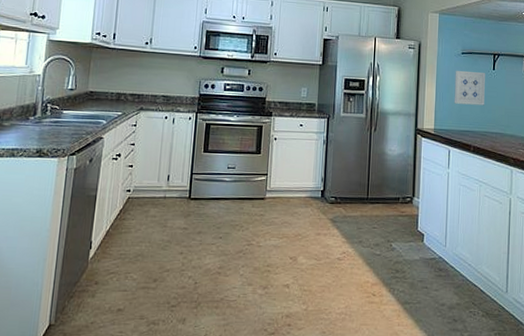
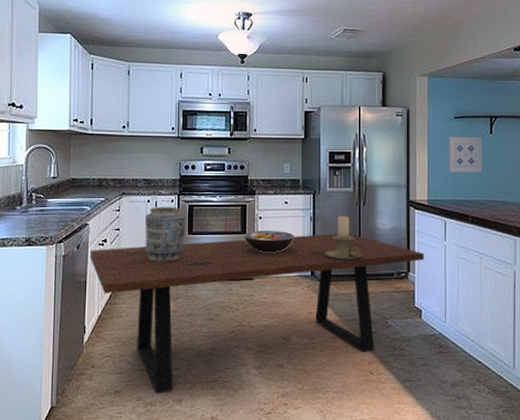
dining table: none [102,157,429,312] -> present [89,233,424,394]
vase: none [159,123,202,179] -> present [145,206,186,262]
fruit bowl: none [258,151,308,174] -> present [244,231,295,253]
candle holder: none [335,140,372,184] -> present [324,216,363,260]

